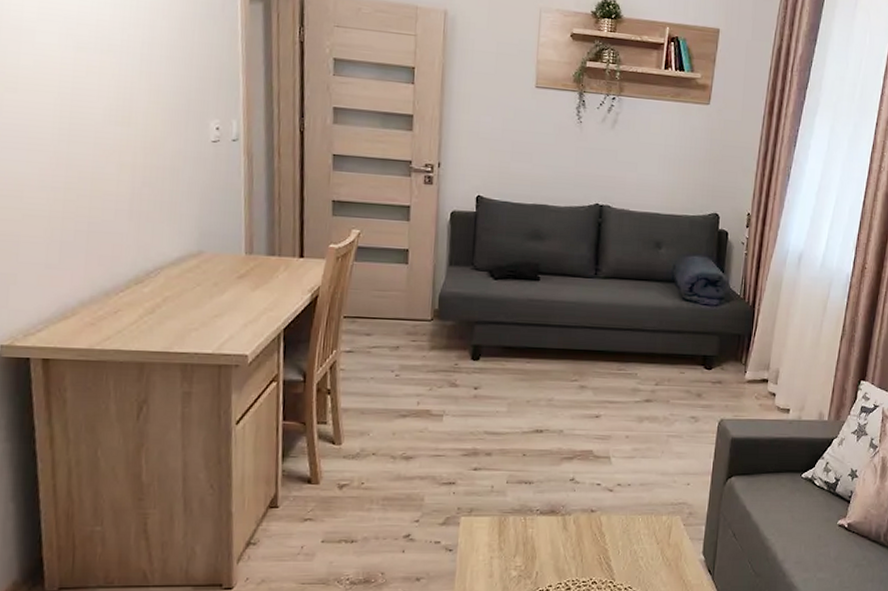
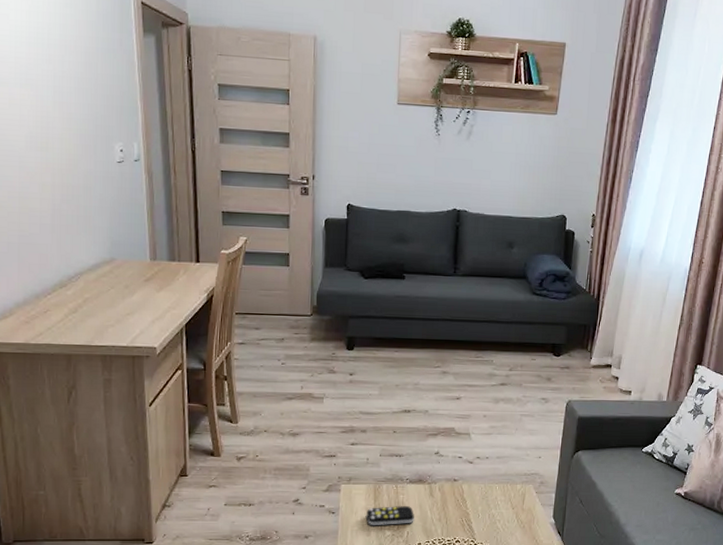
remote control: none [489,542,545,566] -> present [366,506,414,526]

